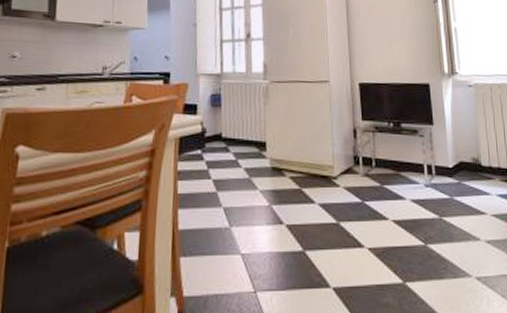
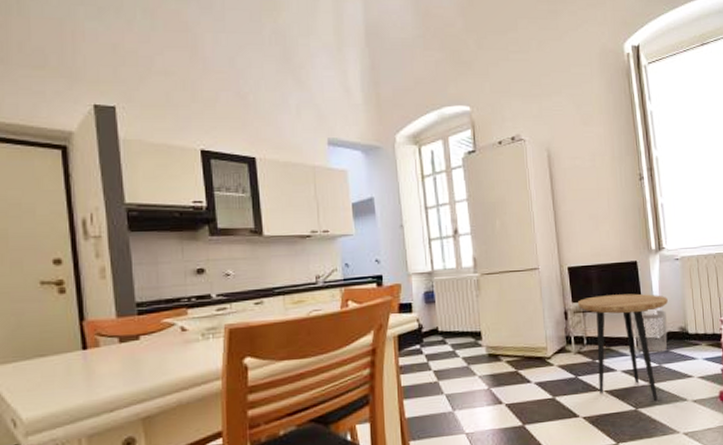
side table: none [367,116,460,237] -> present [577,293,668,401]
wastebasket: none [422,135,460,183] -> present [631,309,668,353]

